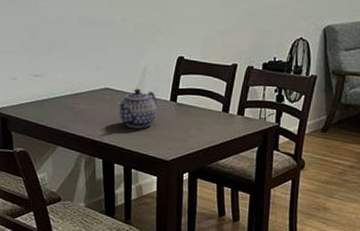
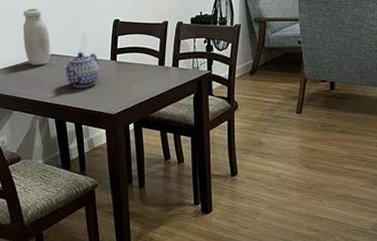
jar: none [76,35,106,99] -> present [22,8,51,66]

